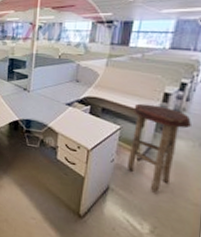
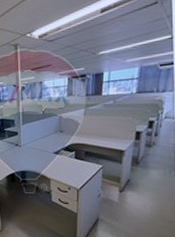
stool: present [128,103,191,193] -> none [112,143,161,217]

